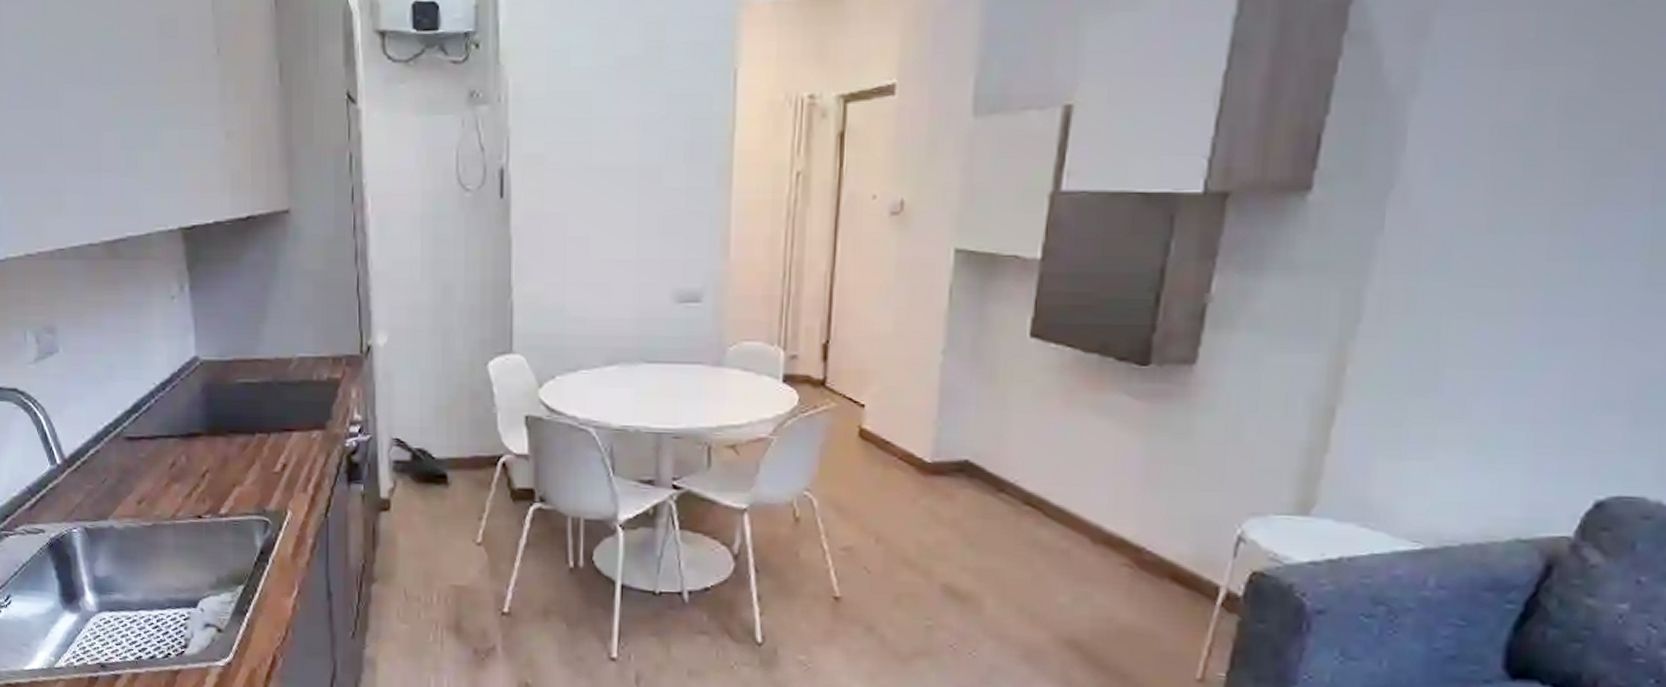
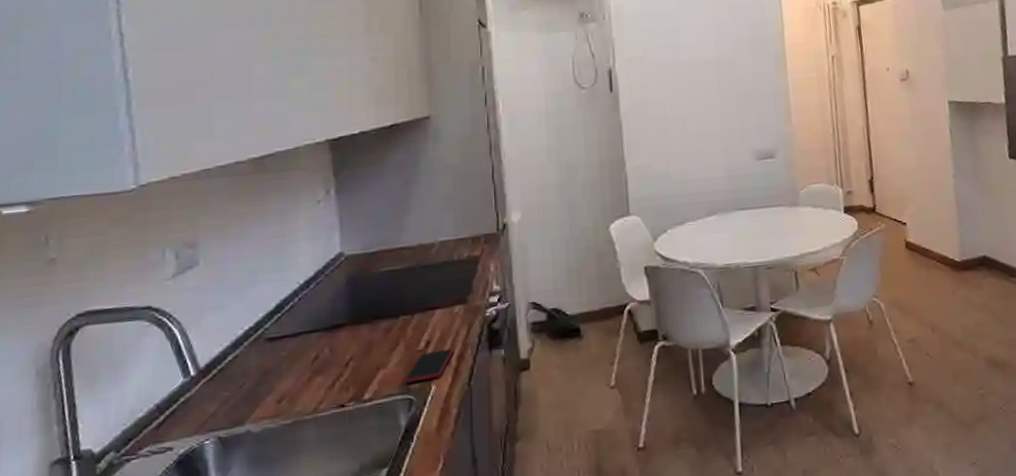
smartphone: none [261,475,310,505] -> present [405,348,453,383]

